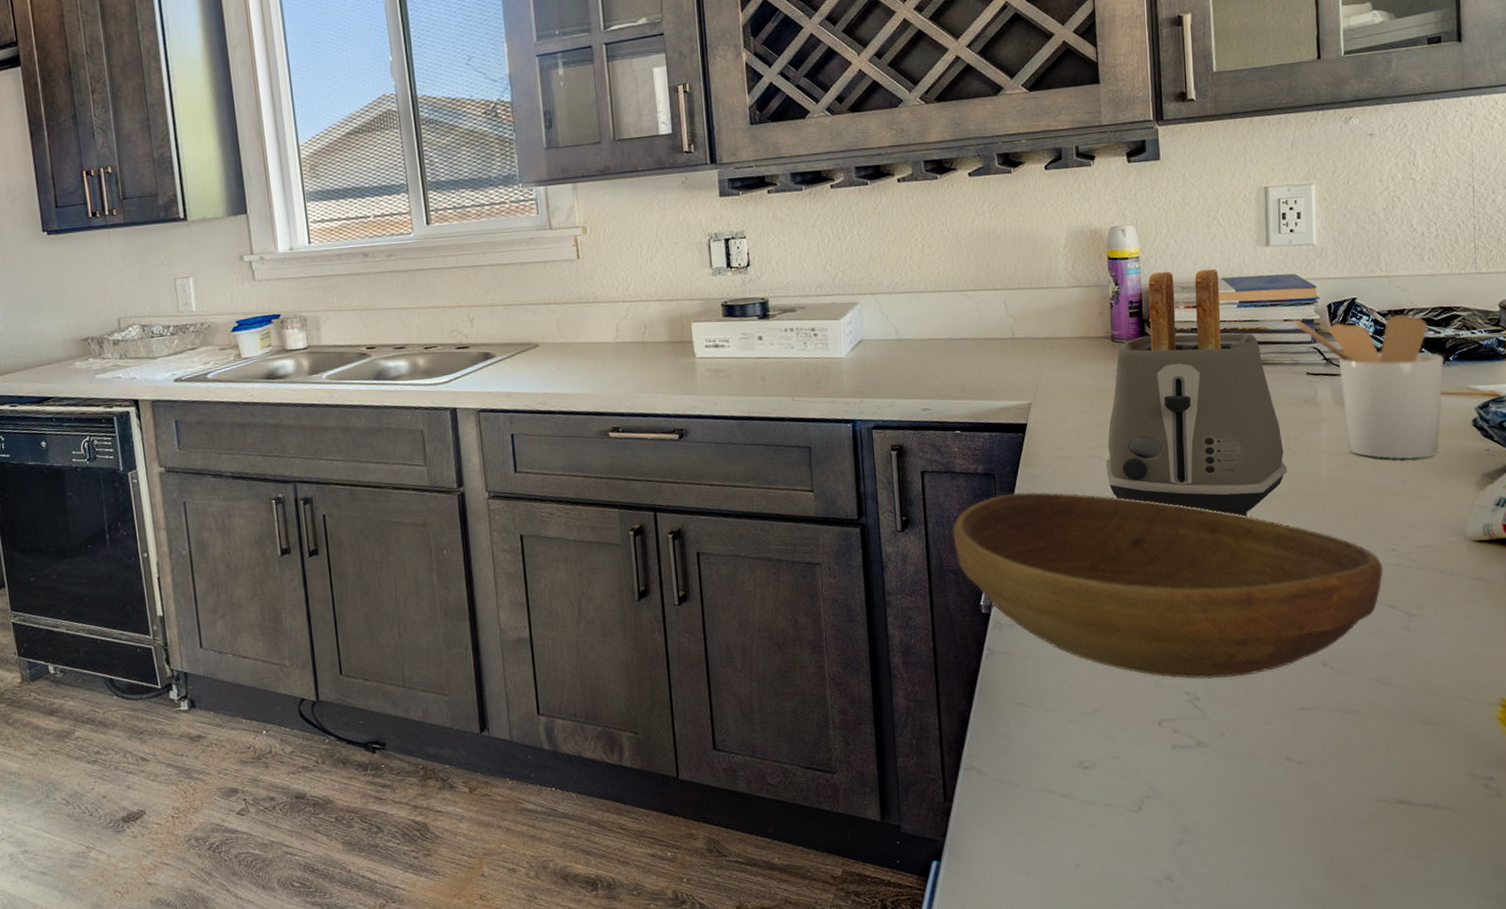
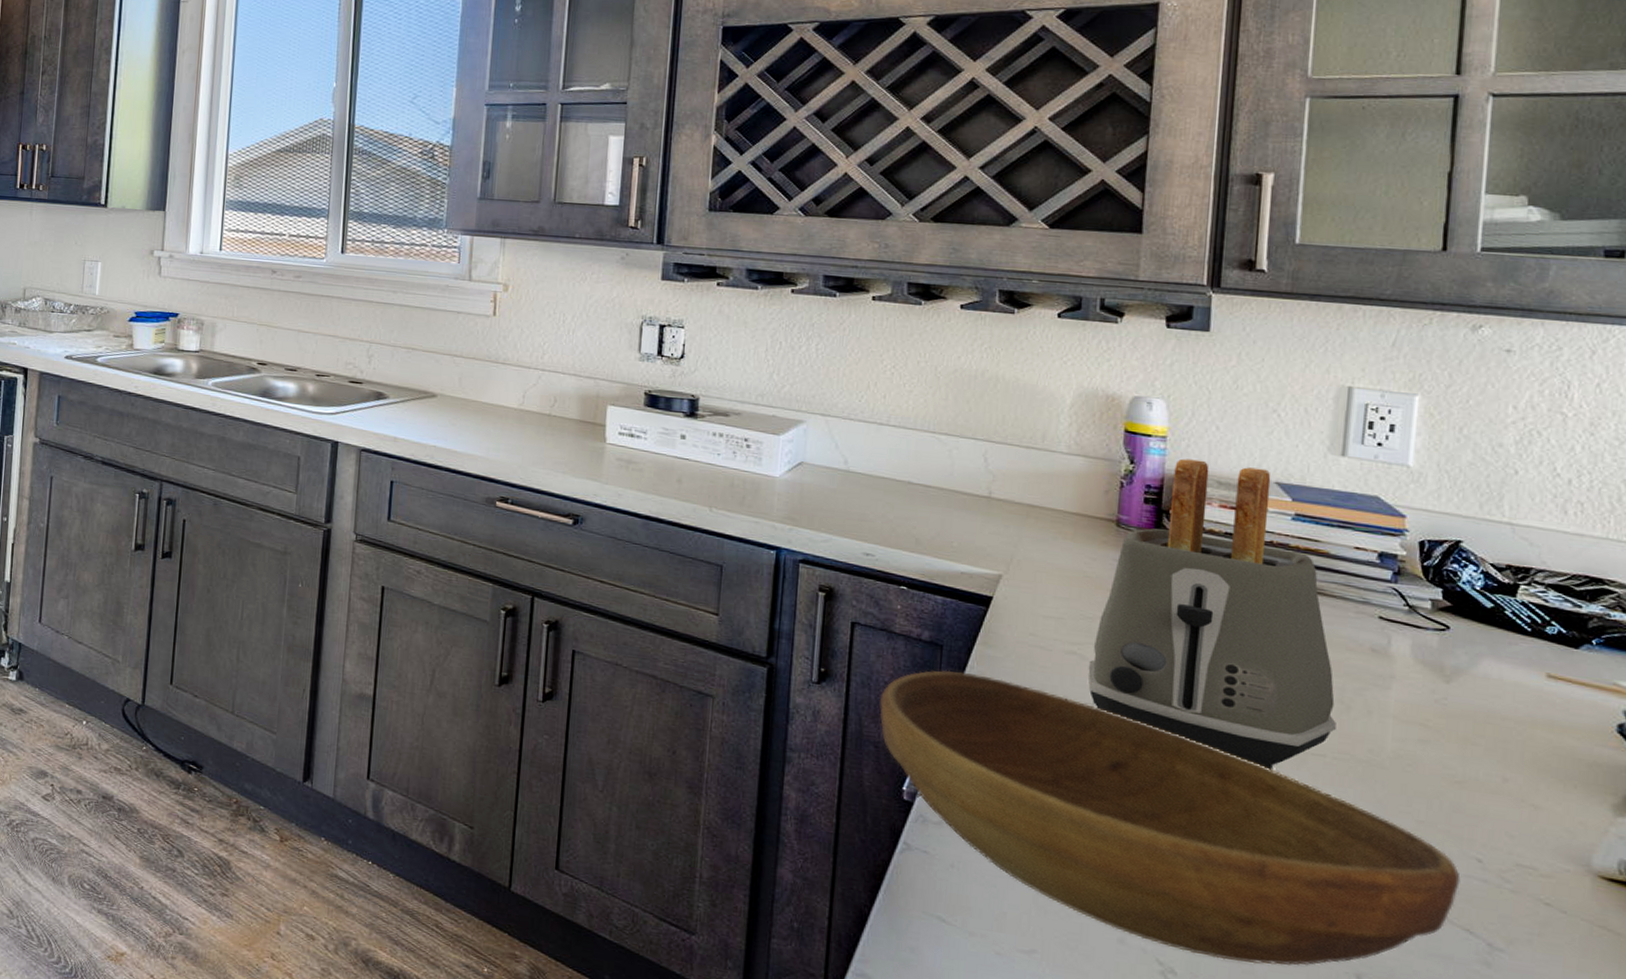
utensil holder: present [1294,314,1444,459] -> none [1369,550,1584,758]

